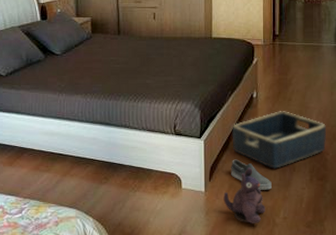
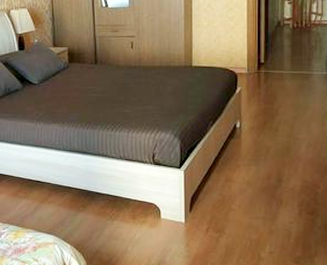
plush toy: present [223,168,265,224] -> none [205,200,250,258]
shoe: present [231,159,272,190] -> none [213,190,257,223]
basket: present [232,111,326,169] -> none [213,142,317,201]

